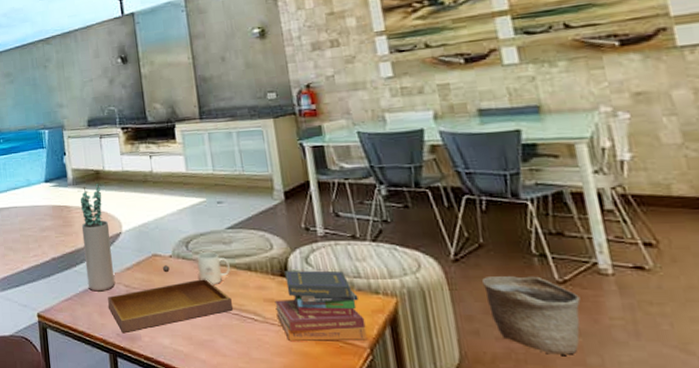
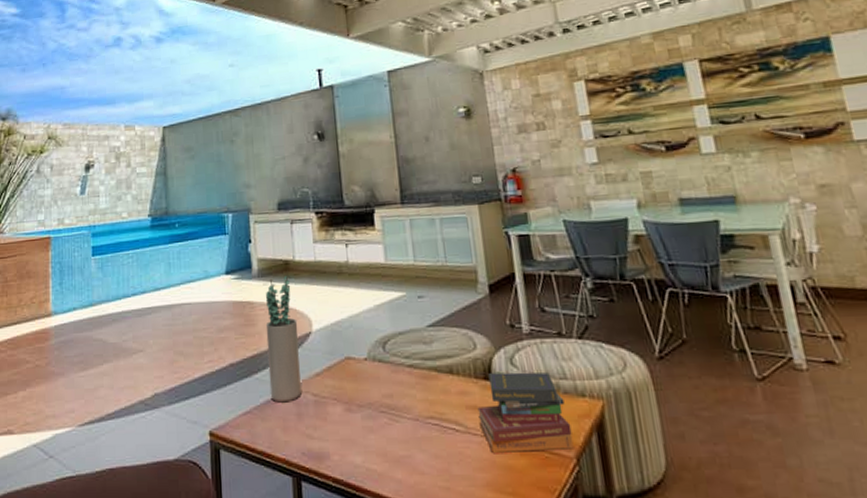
tray: present [108,265,234,334] -> none [293,369,433,452]
mug: present [196,252,231,285] -> none [394,353,431,392]
basket: present [482,275,581,355] -> none [686,372,780,457]

